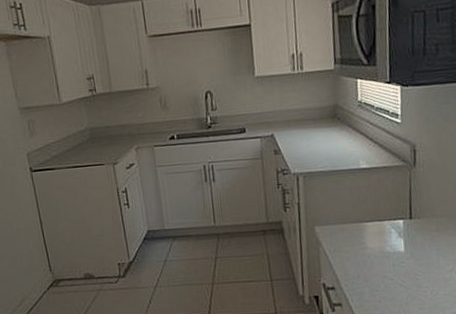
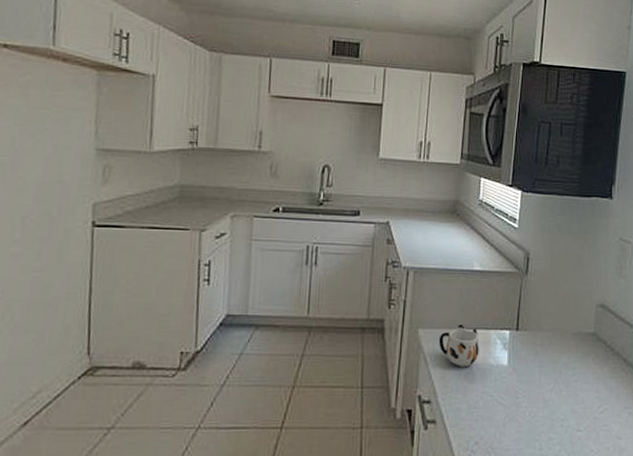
mug: none [335,219,376,256] -> present [438,324,479,366]

